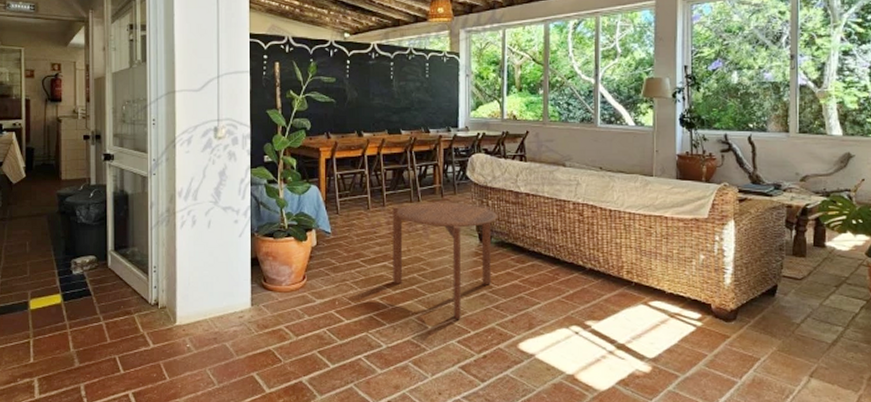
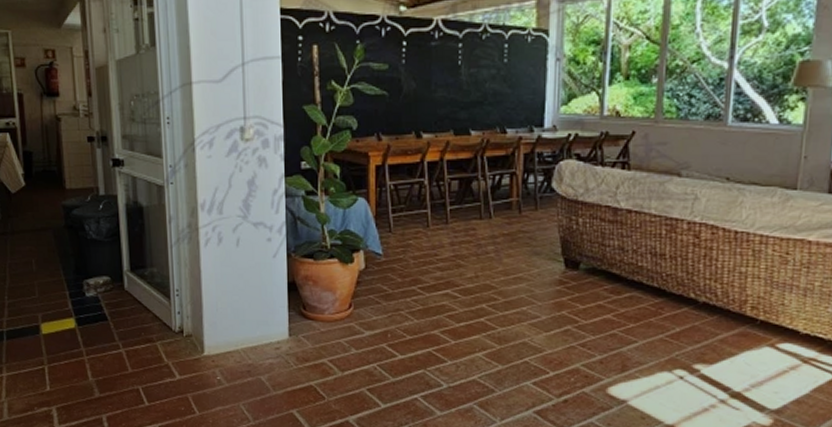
side table: present [392,202,498,319] -> none [456,219,590,358]

